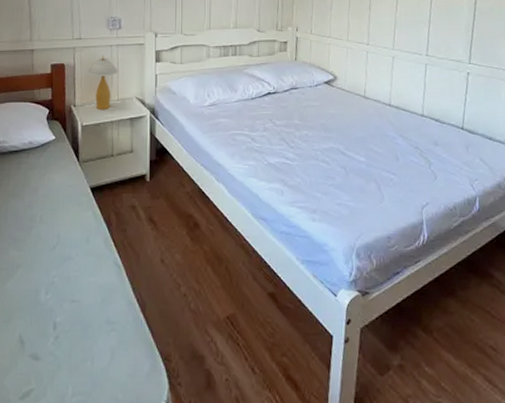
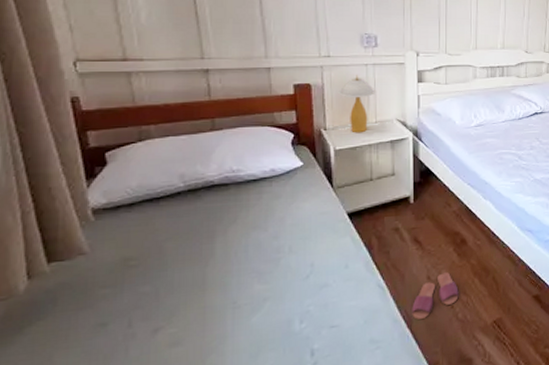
slippers: none [145,257,191,306] -> present [412,272,459,320]

